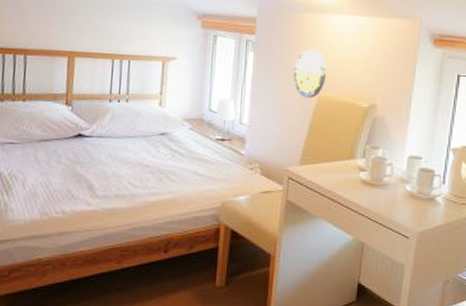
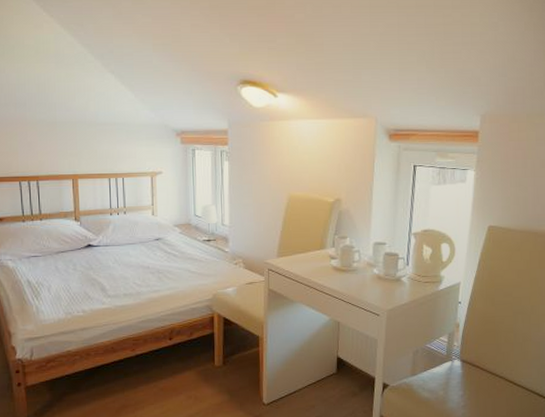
wall clock: present [293,48,326,98] -> none [265,153,294,198]

